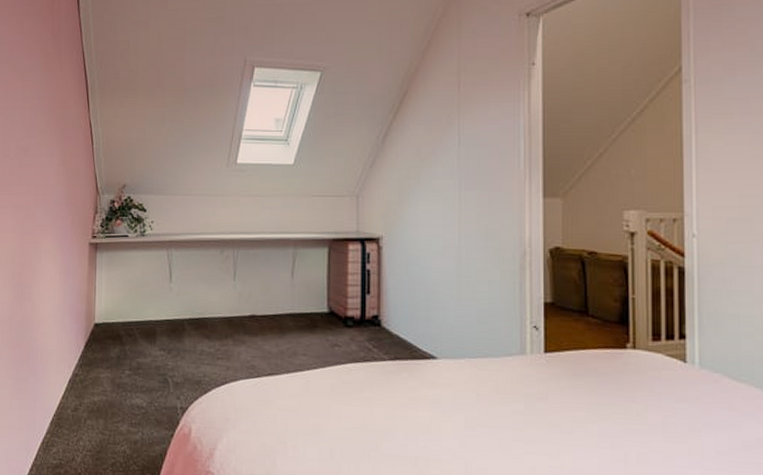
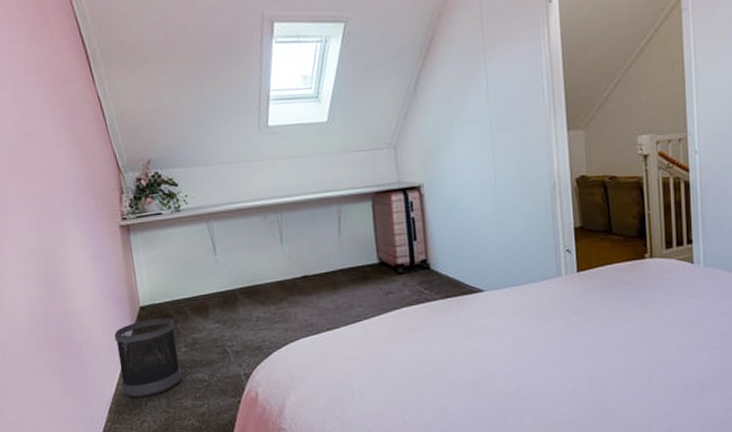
wastebasket: none [66,336,123,415] -> present [114,317,182,398]

